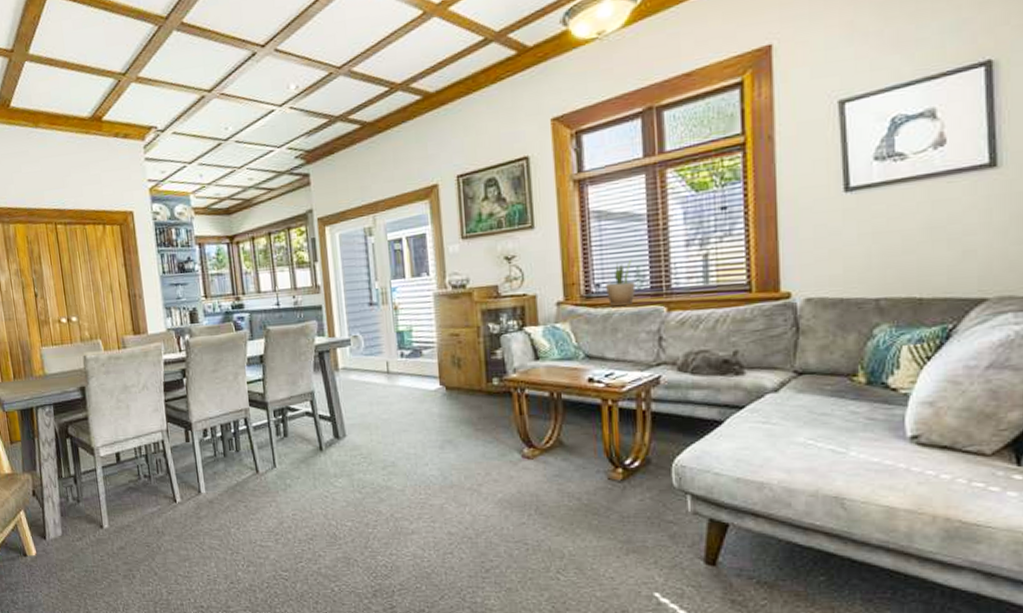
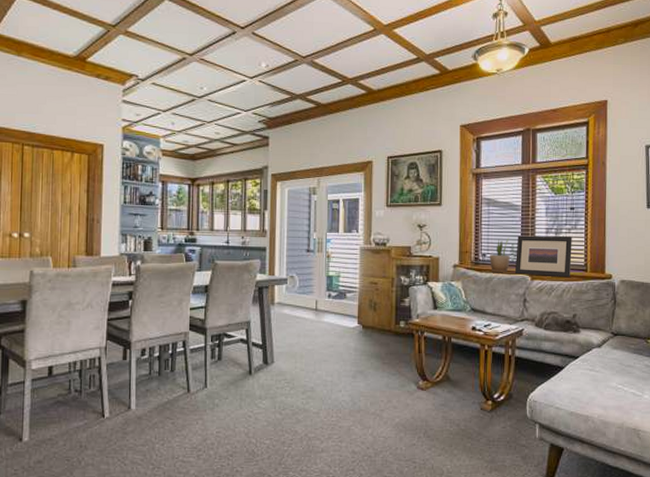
picture frame: none [642,247,727,306] -> present [514,235,572,278]

